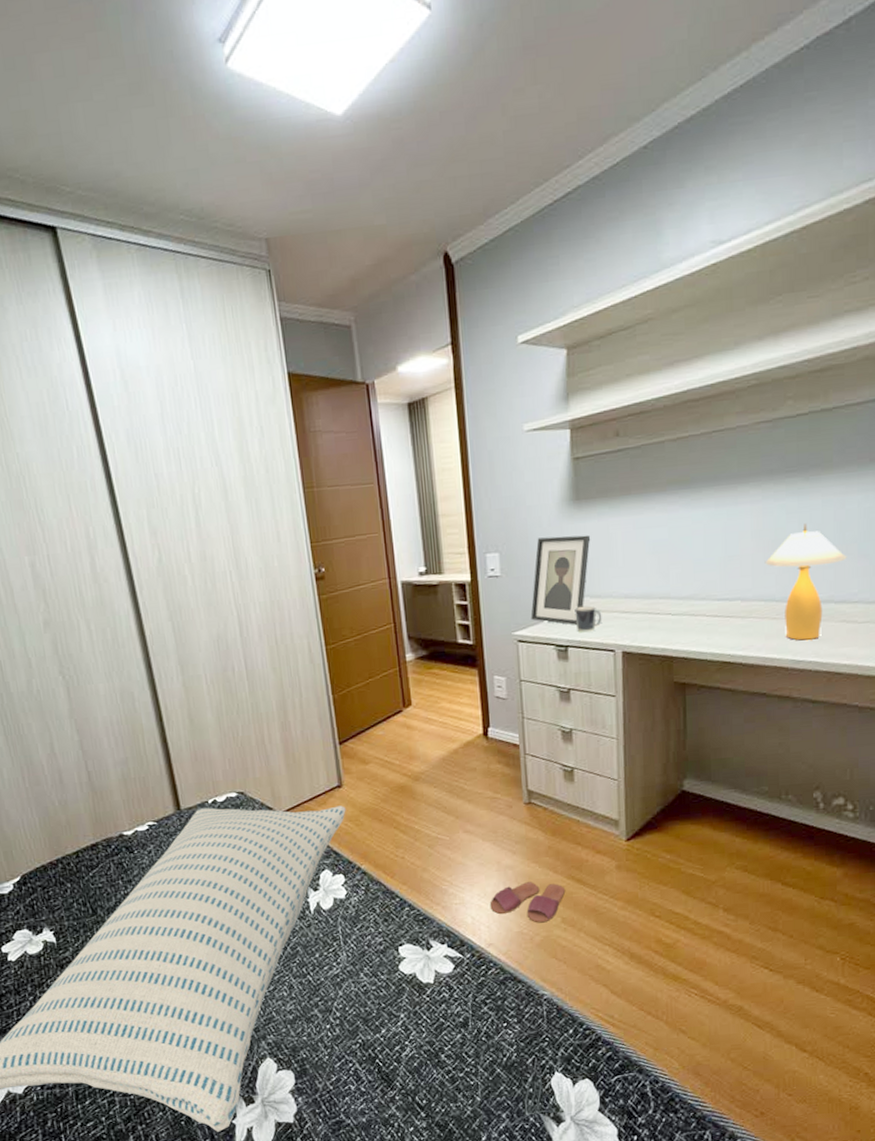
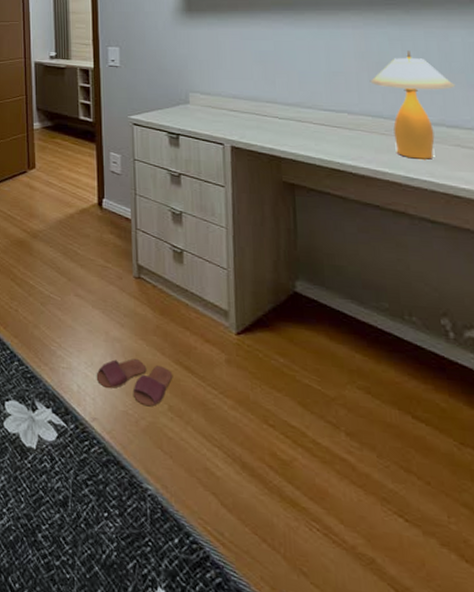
picture frame: present [530,535,591,625] -> none [145,39,202,116]
mug: present [574,605,602,633] -> none [186,100,212,125]

